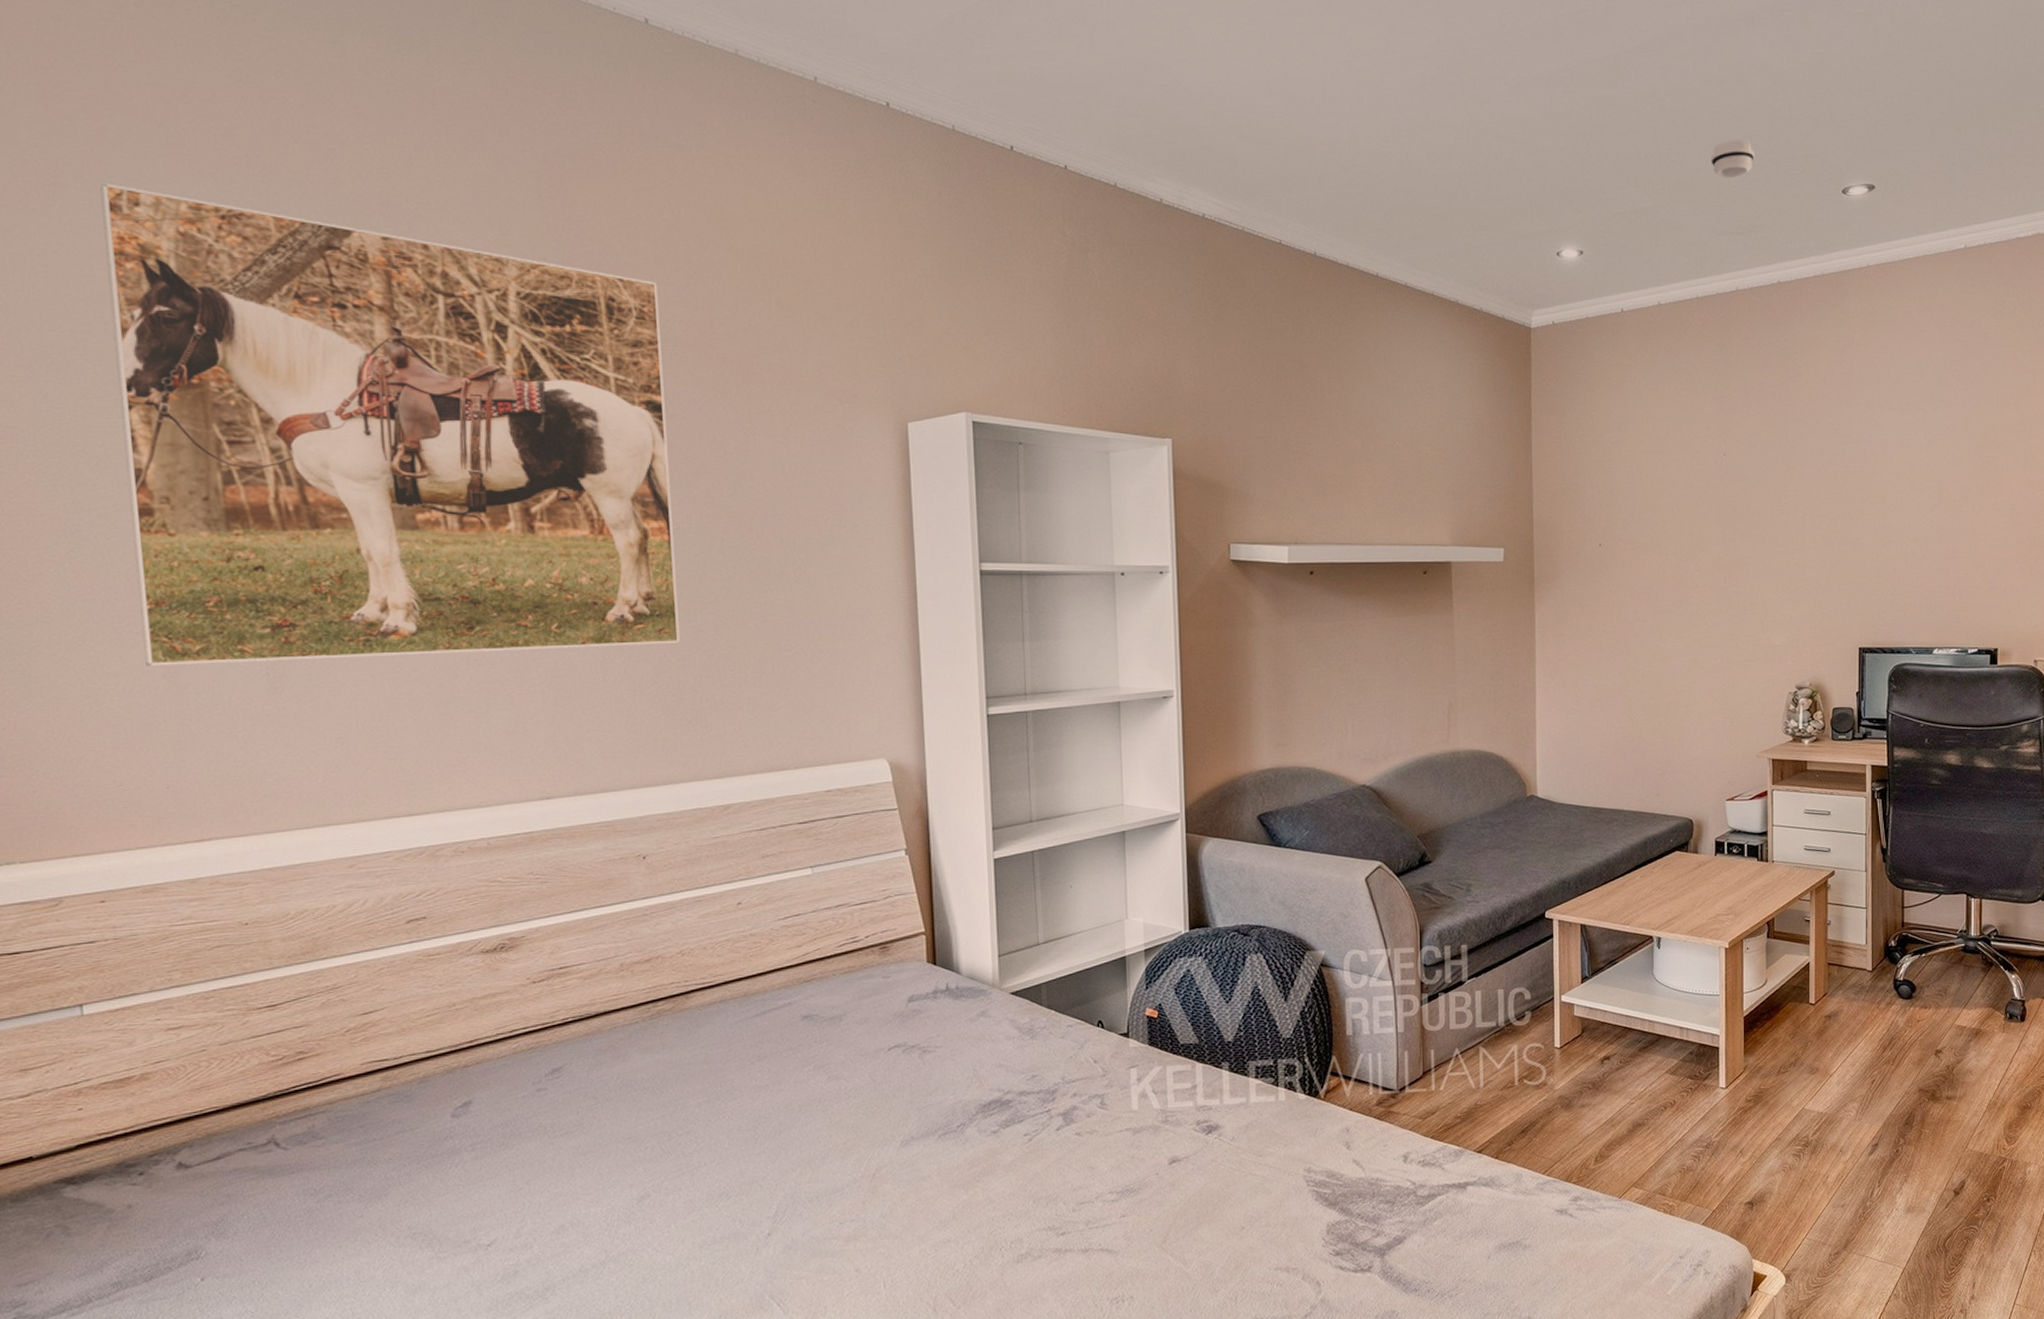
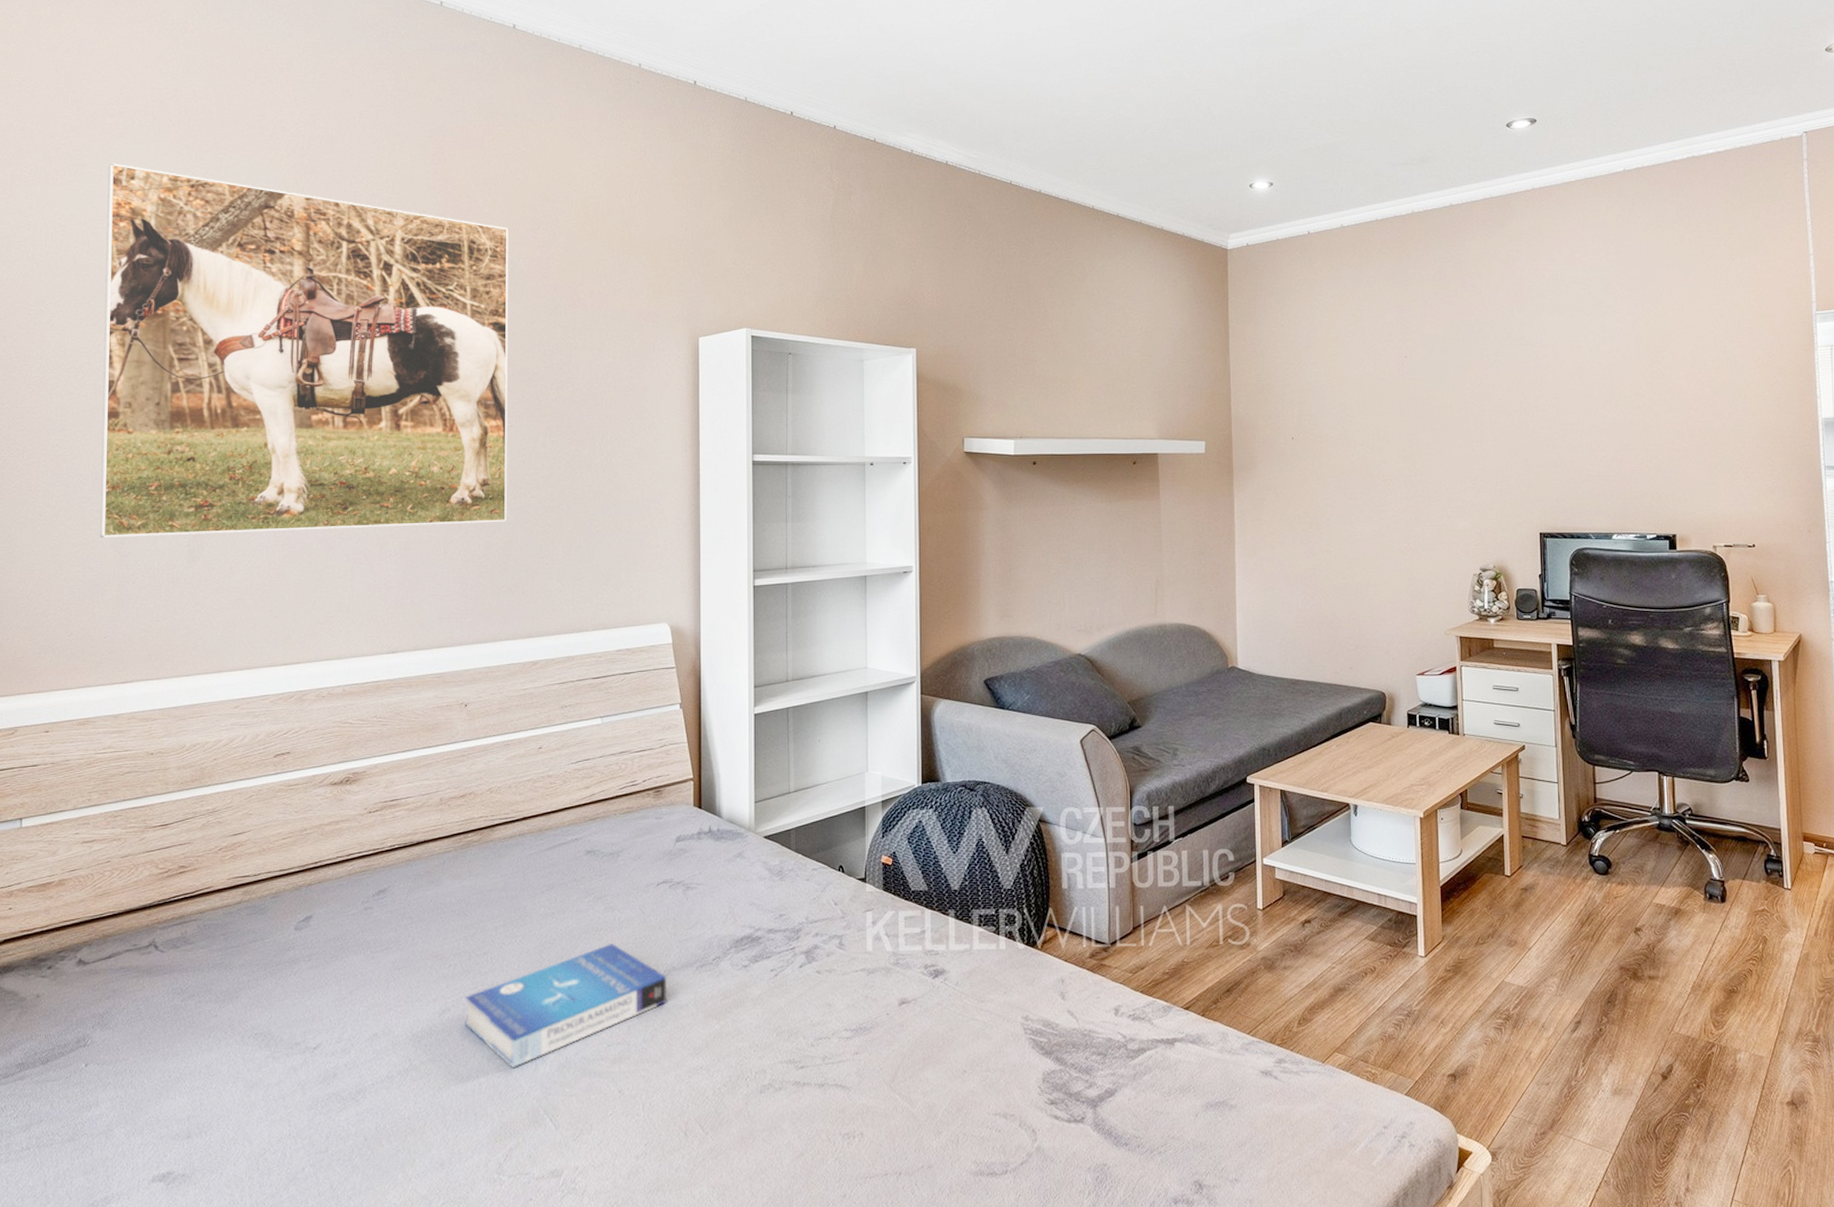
book: none [667,1115,905,1254] -> present [464,944,666,1069]
smoke detector: present [1711,140,1755,178] -> none [1385,85,1425,118]

